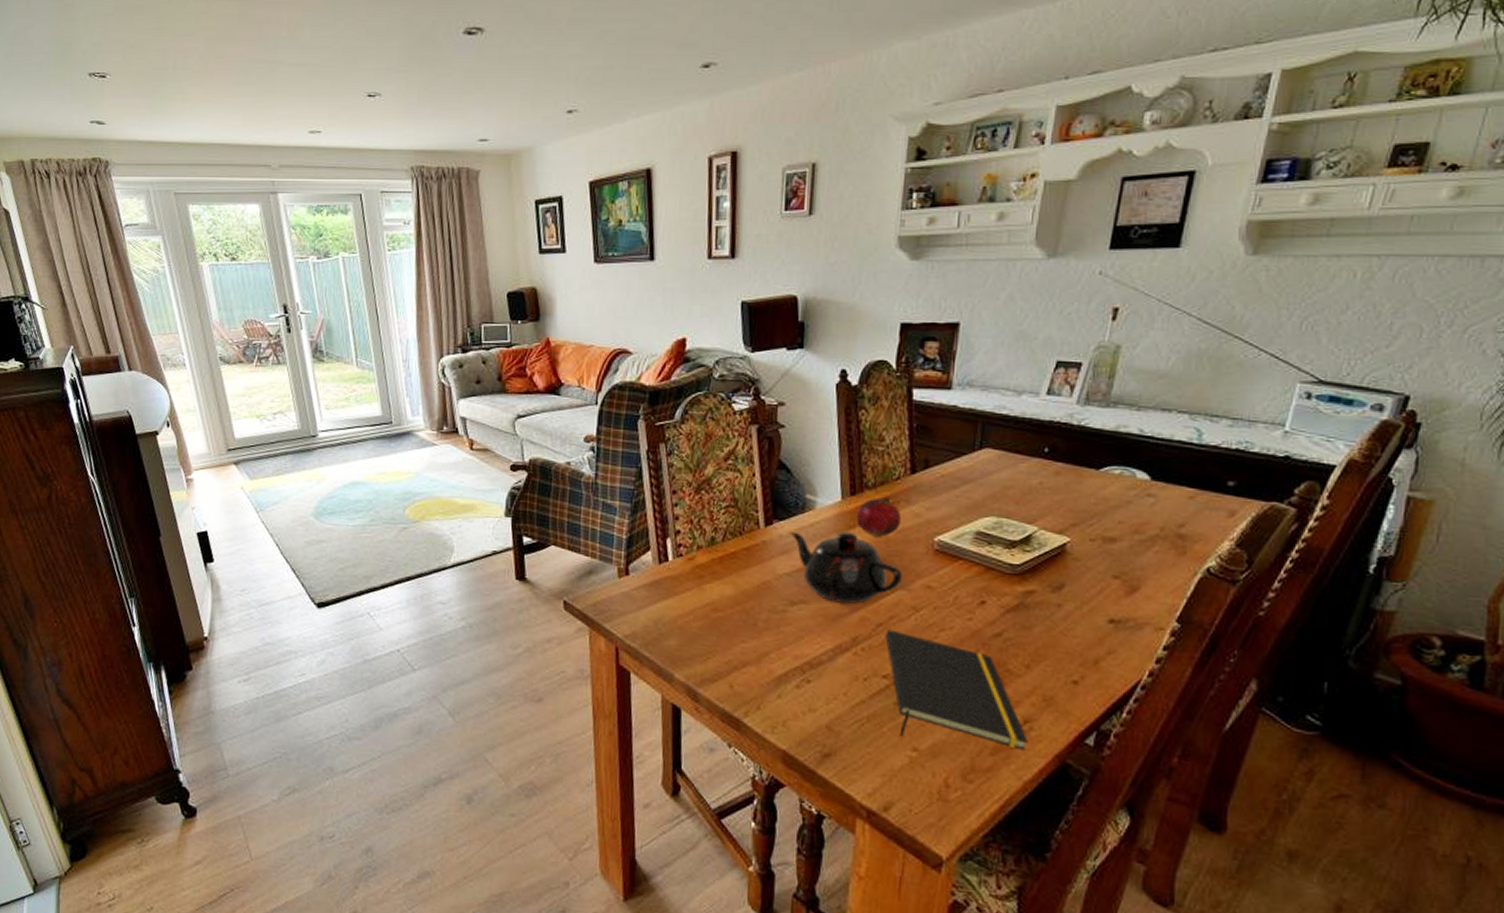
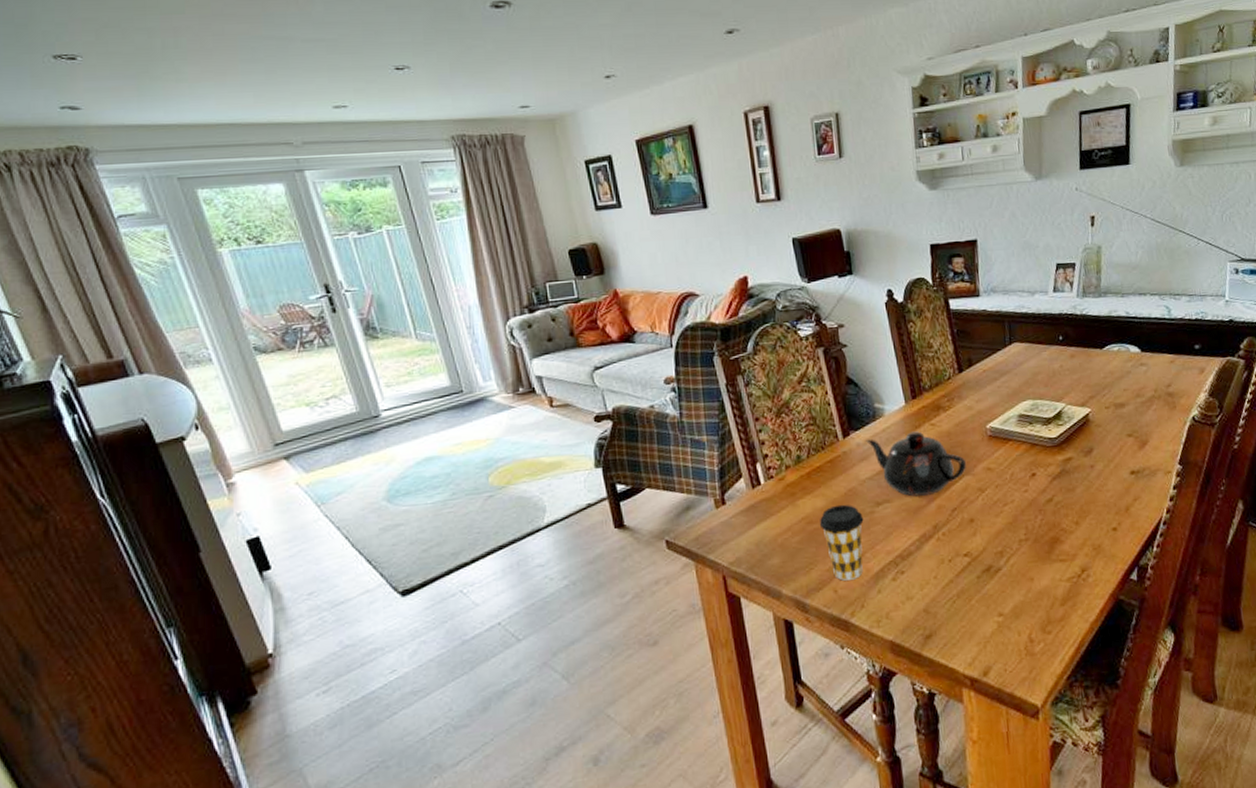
coffee cup: none [724,596,774,678] -> present [819,504,864,581]
fruit: present [856,496,902,537] -> none [919,395,958,432]
notepad: present [885,630,1028,750] -> none [960,512,1088,606]

